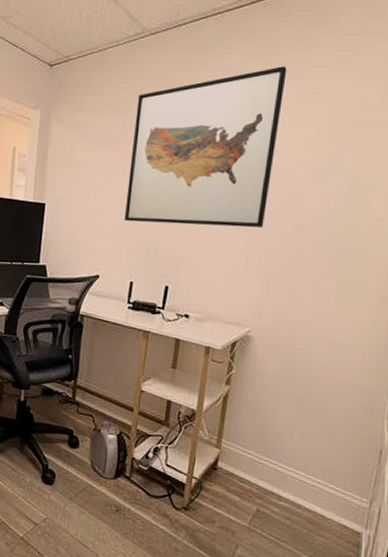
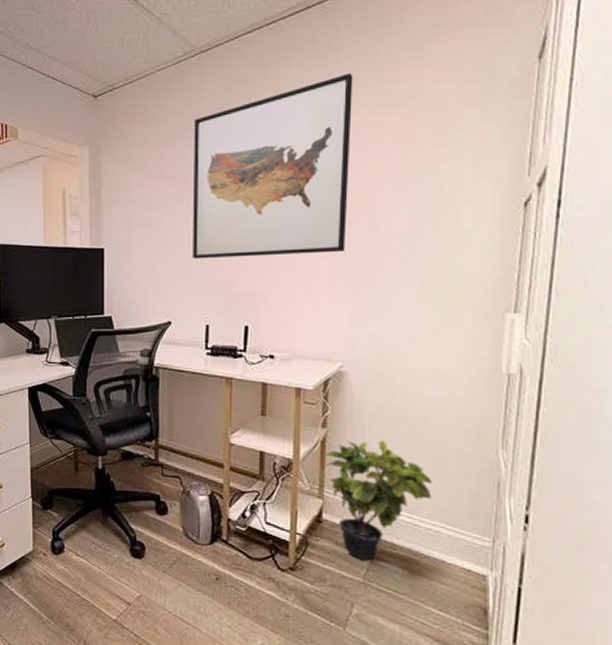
potted plant: none [225,398,321,508] -> present [325,440,432,560]

